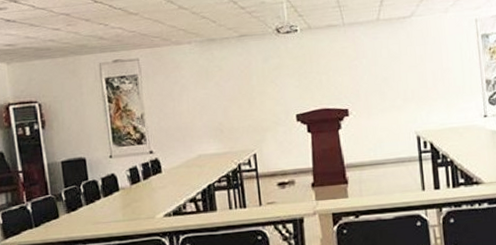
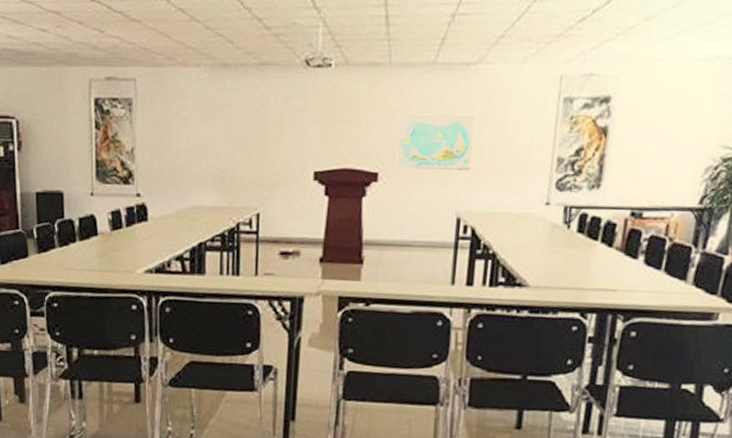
world map: none [357,55,420,104] -> present [395,113,475,171]

